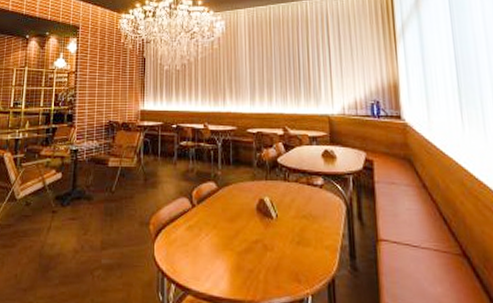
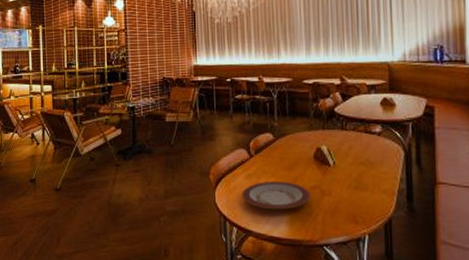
plate: none [182,234,253,266] -> present [241,182,311,210]

